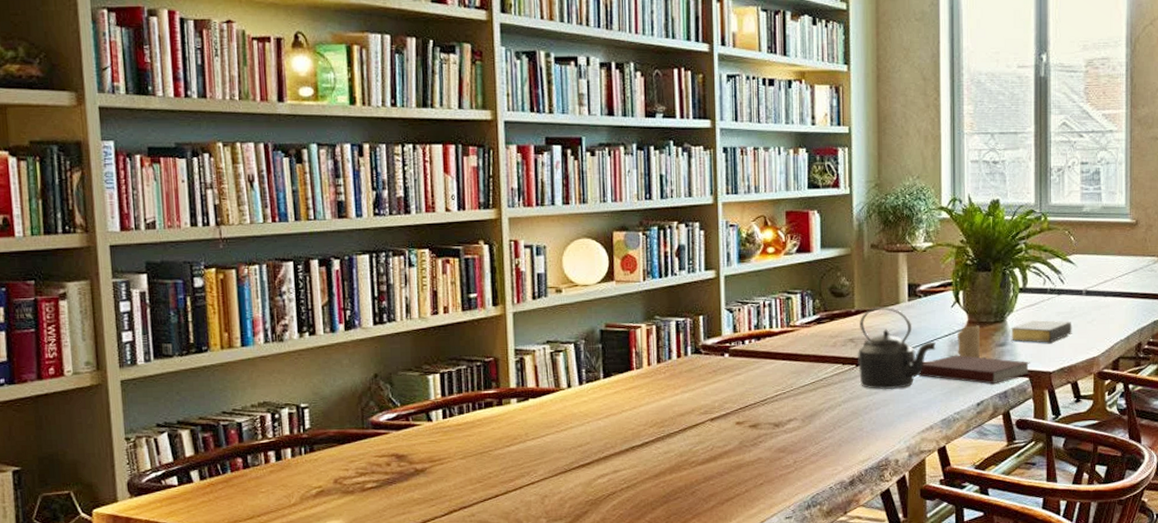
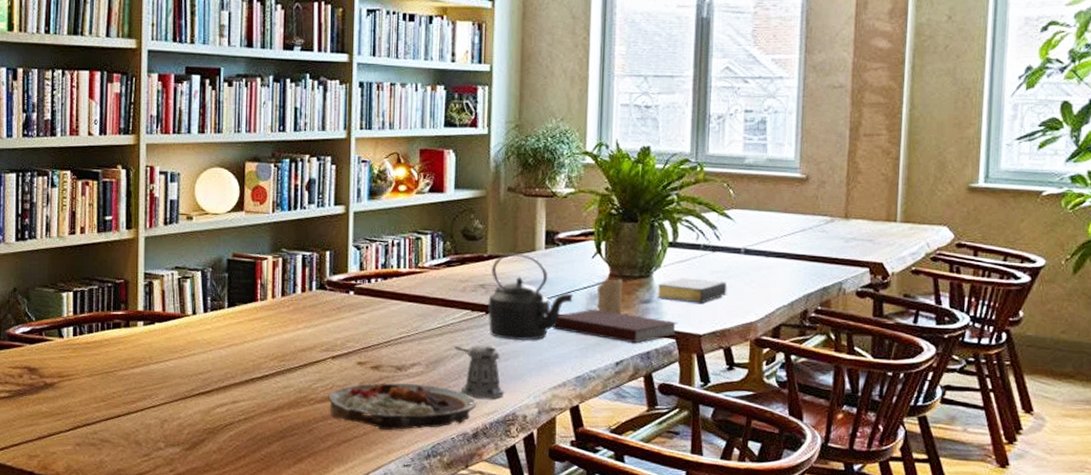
plate: none [709,438,852,485] -> present [328,383,477,430]
pepper shaker: none [828,396,876,448] -> present [454,345,504,399]

